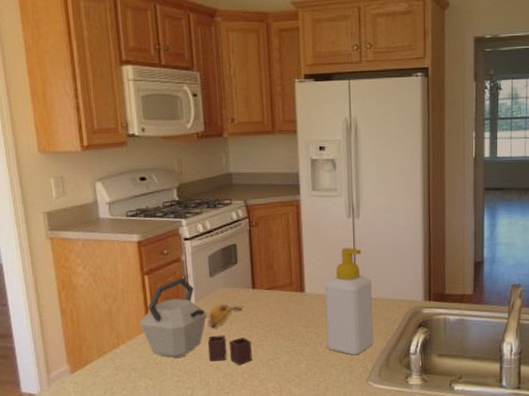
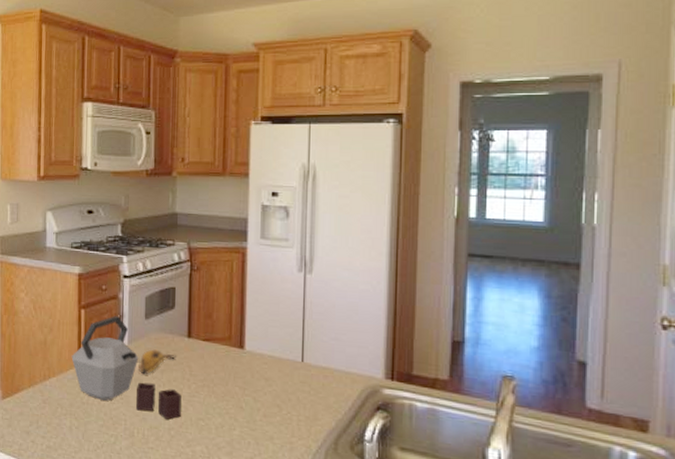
soap bottle: present [324,248,373,356] -> none [265,305,322,431]

